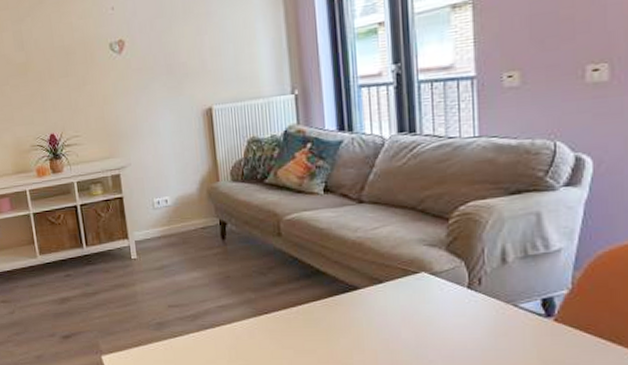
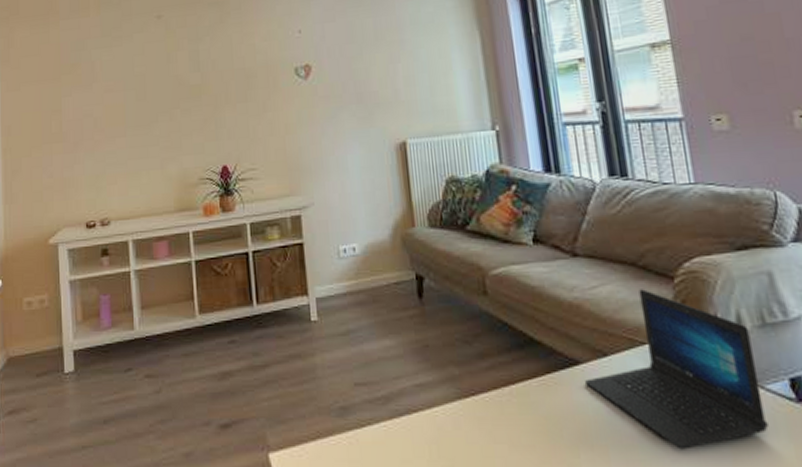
laptop: none [362,229,517,353] -> present [585,289,769,450]

